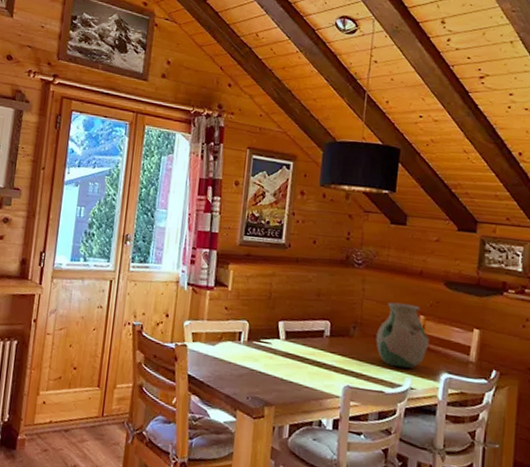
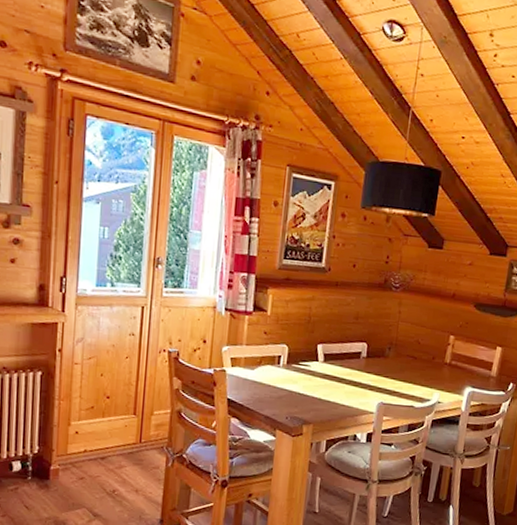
vase: present [376,302,429,369] -> none [409,323,457,385]

